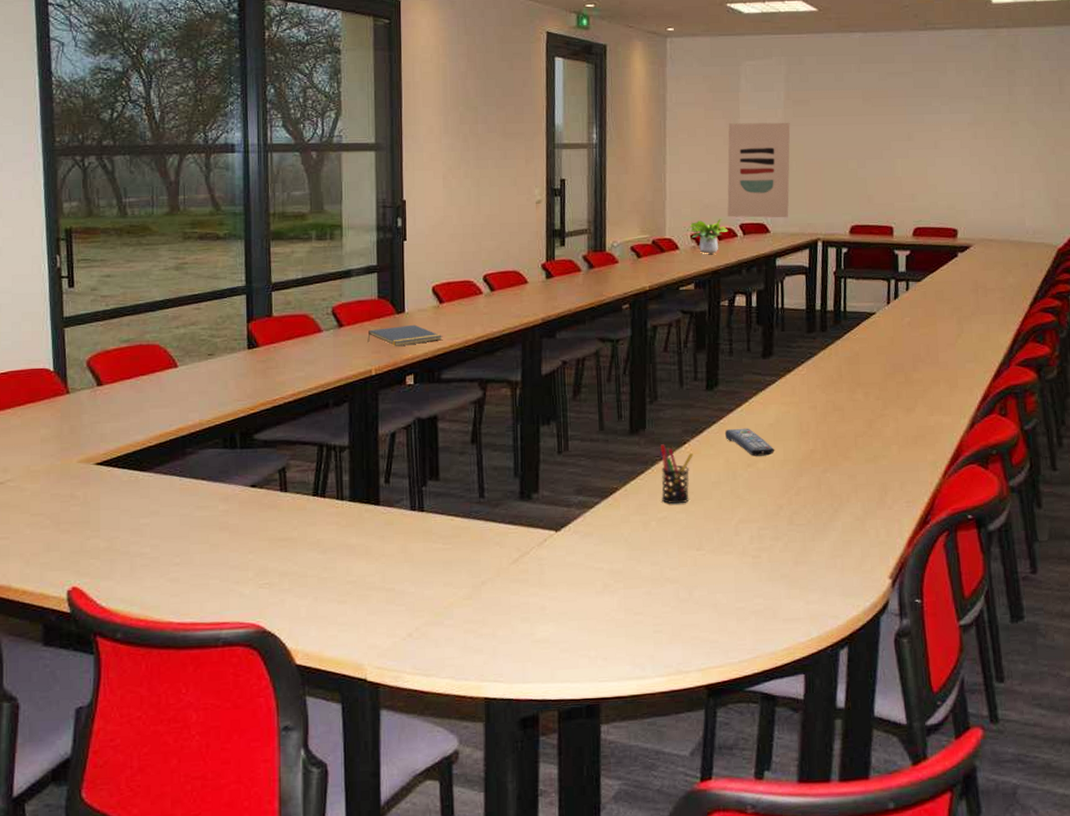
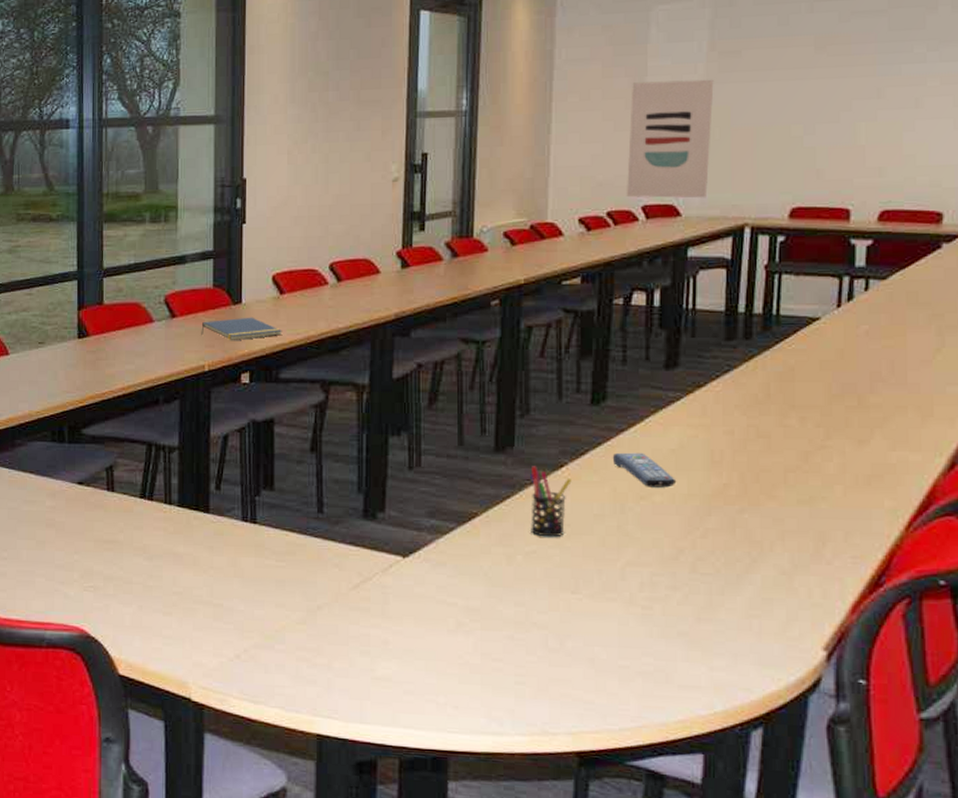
potted plant: present [687,219,729,255] -> none [574,199,627,243]

